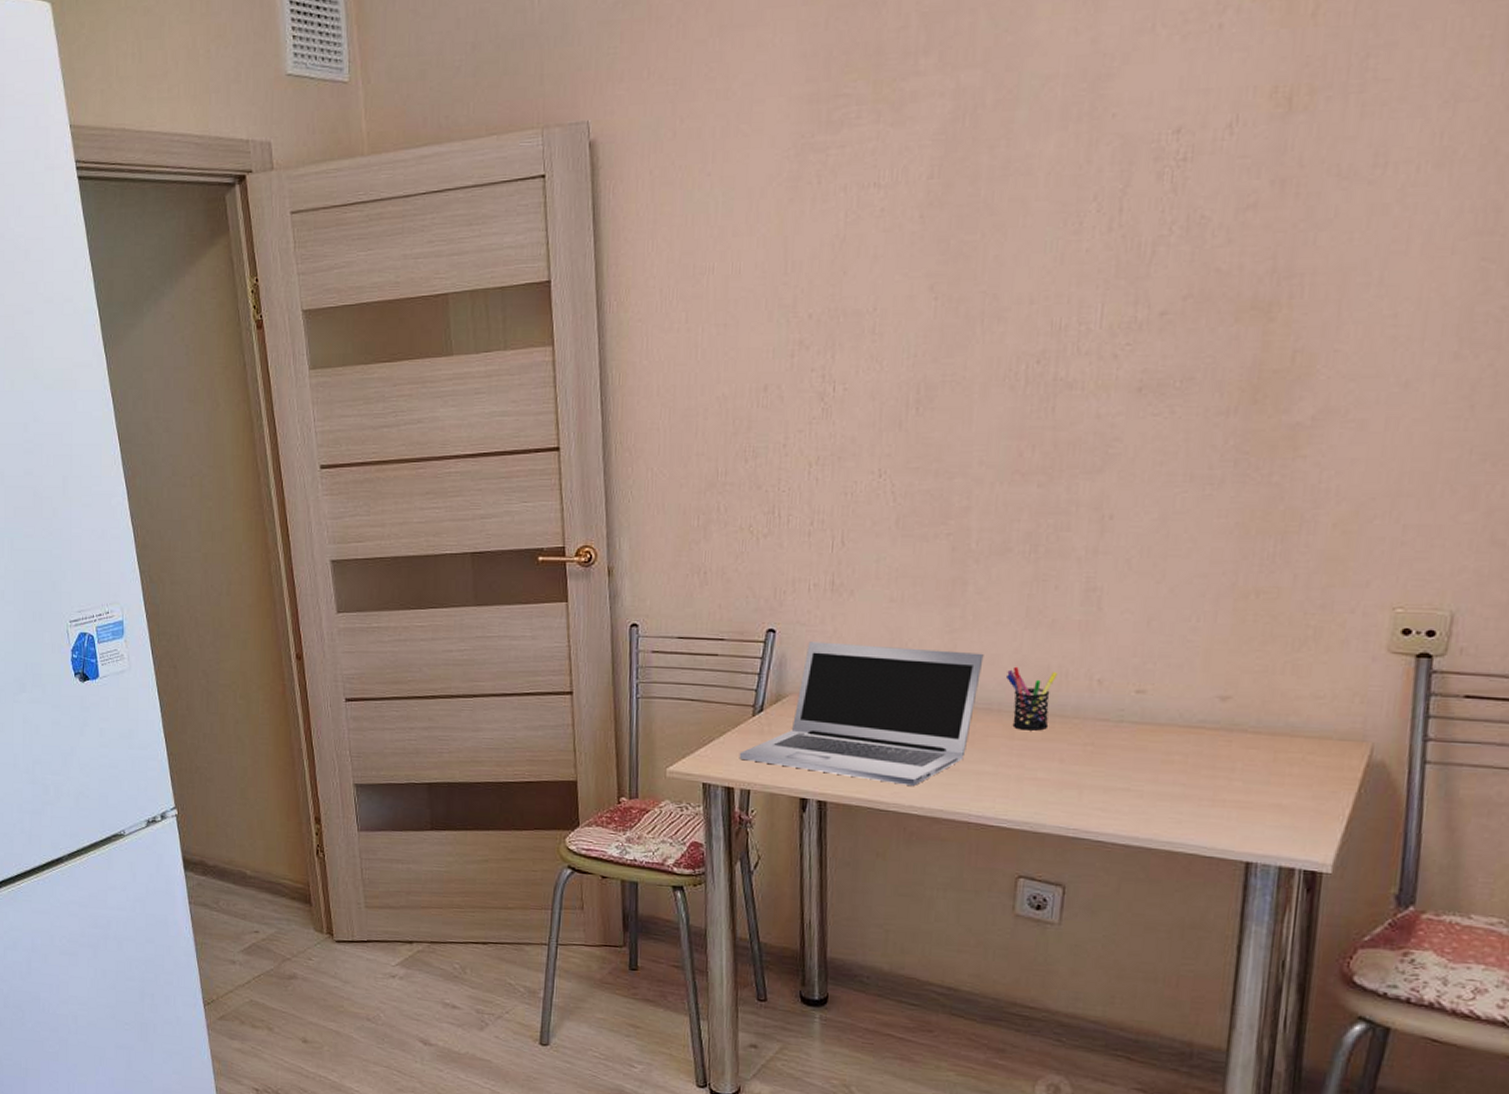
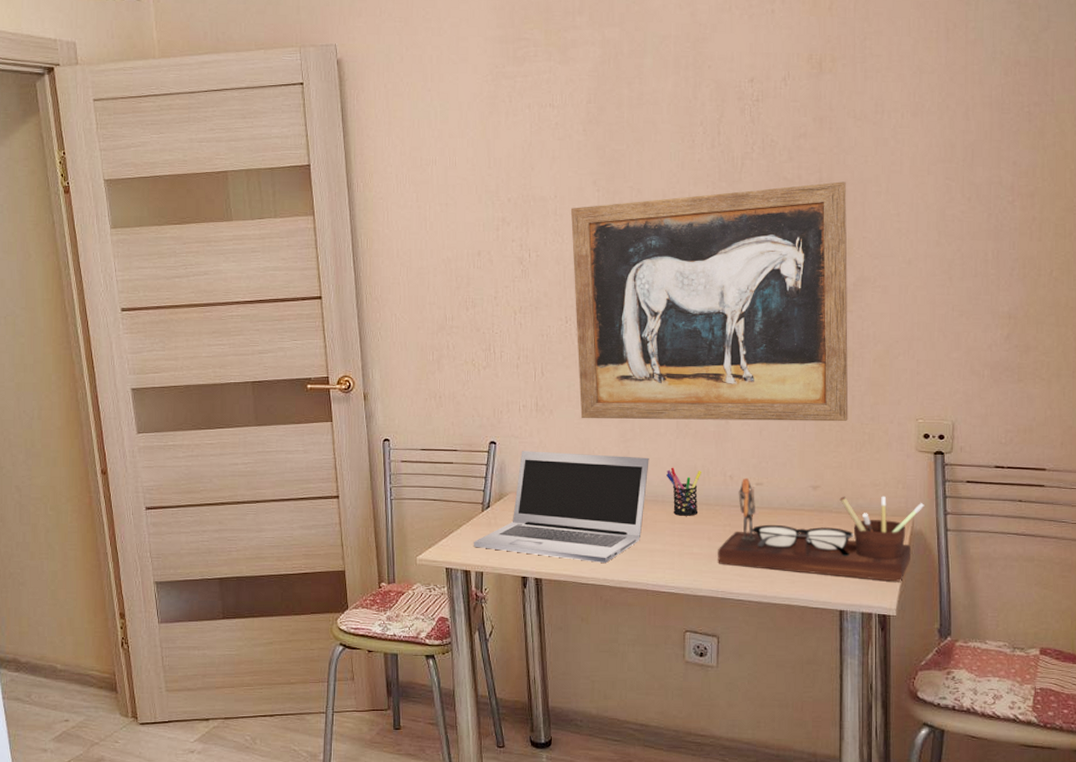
wall art: none [891,271,1315,611] -> present [570,181,849,422]
desk organizer: none [1071,682,1393,829] -> present [718,477,925,582]

